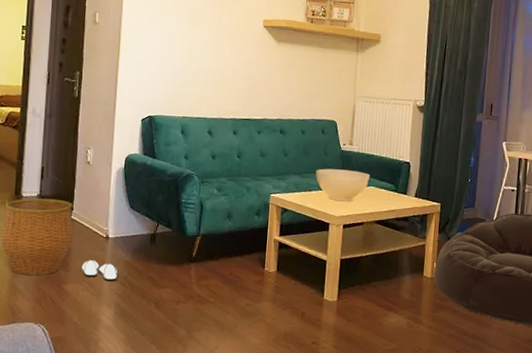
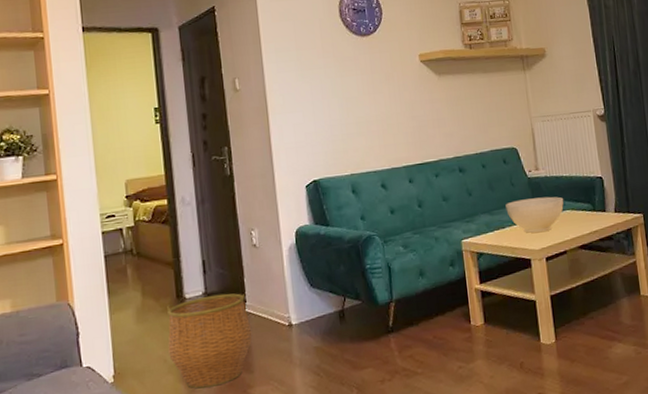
slippers: present [80,259,119,282] -> none [265,353,311,375]

